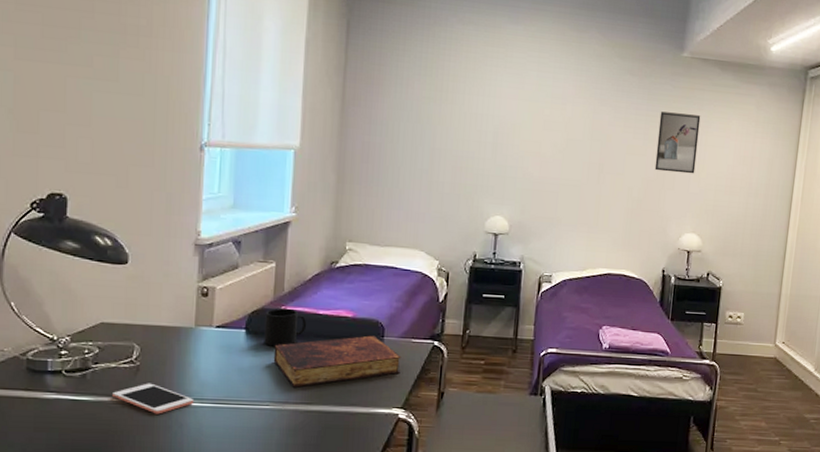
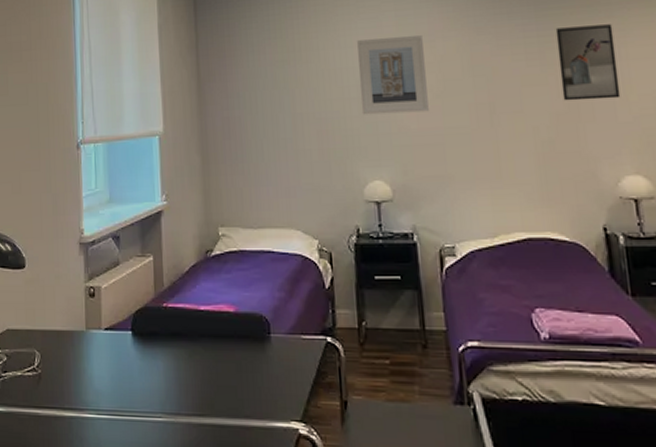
cell phone: present [112,383,195,414] -> none [20,392,91,427]
mug: present [264,309,306,346] -> none [148,306,189,349]
book: present [273,335,402,388] -> none [160,332,294,396]
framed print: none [494,92,556,164] -> present [357,35,429,115]

